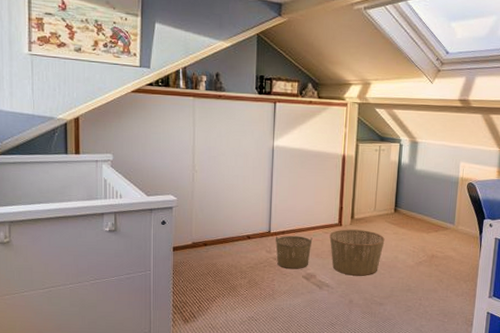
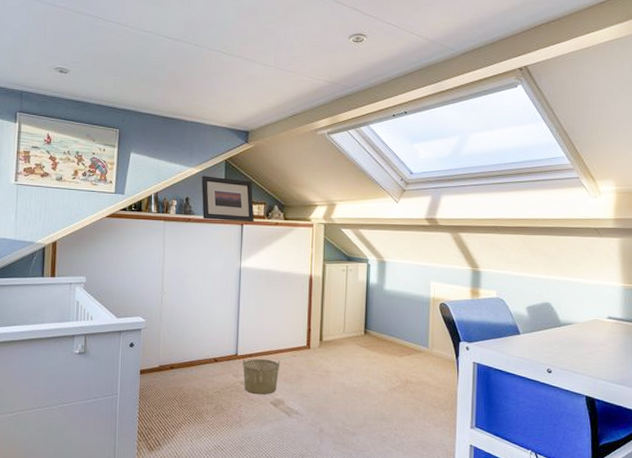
picture frame: none [231,50,288,101] -> present [201,176,254,222]
basket: present [329,229,385,276] -> none [298,352,355,403]

